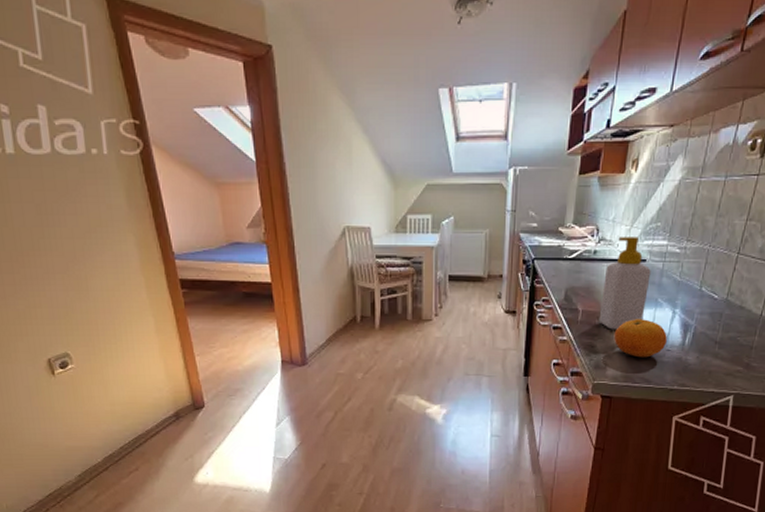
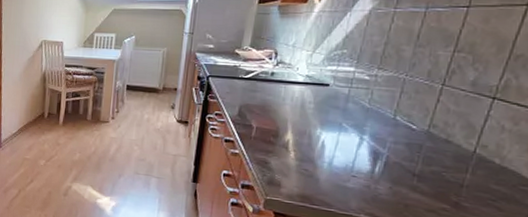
soap bottle: present [599,237,651,330] -> none [274,61,335,150]
fruit: present [613,319,667,358] -> none [290,141,353,181]

